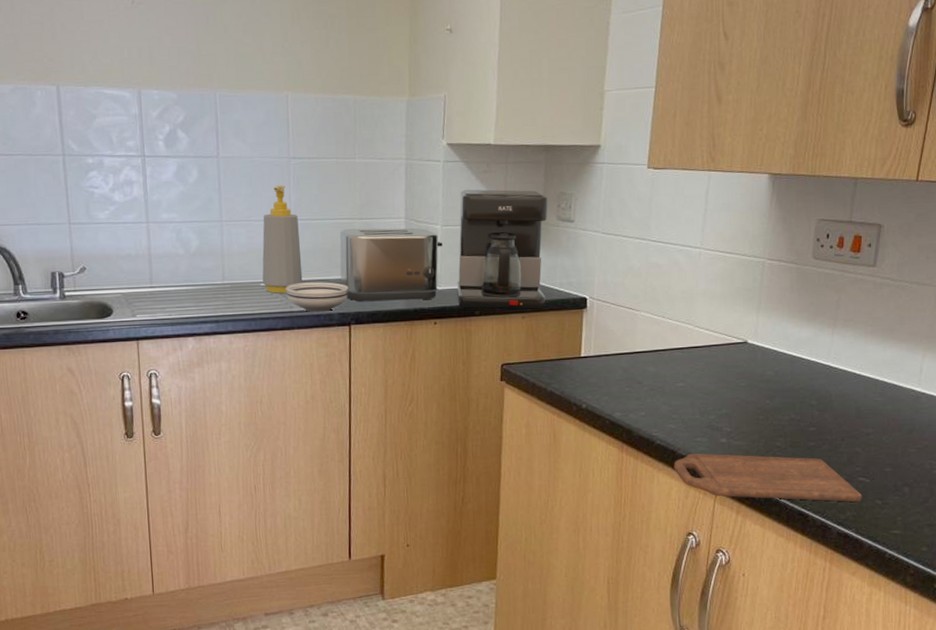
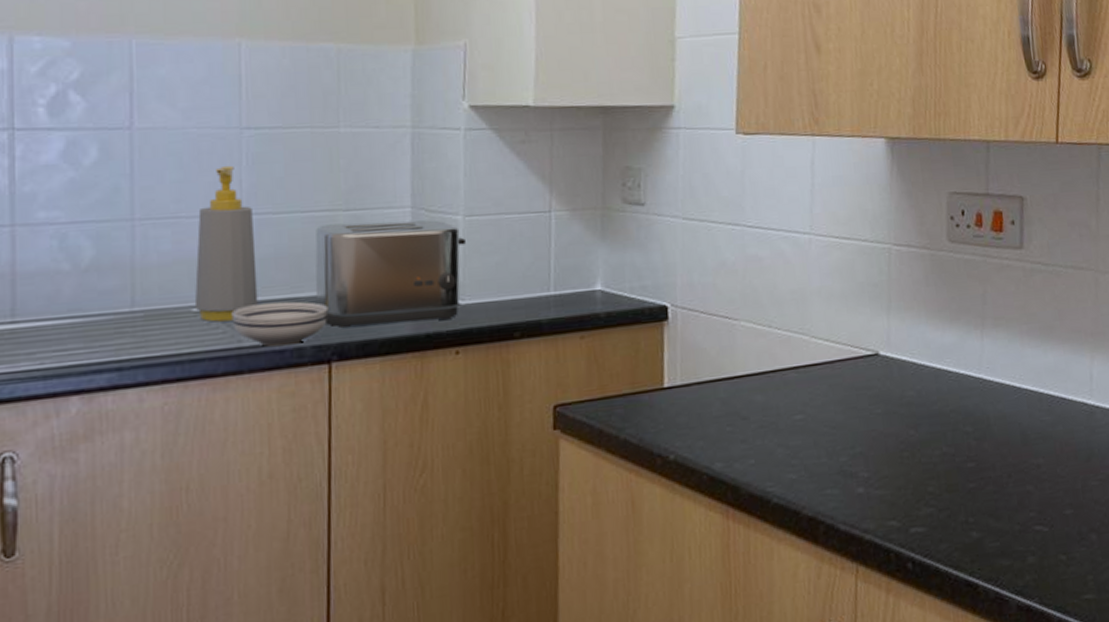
coffee maker: present [457,189,548,310] -> none [487,165,613,330]
cutting board: present [674,453,862,503] -> none [798,504,1042,571]

